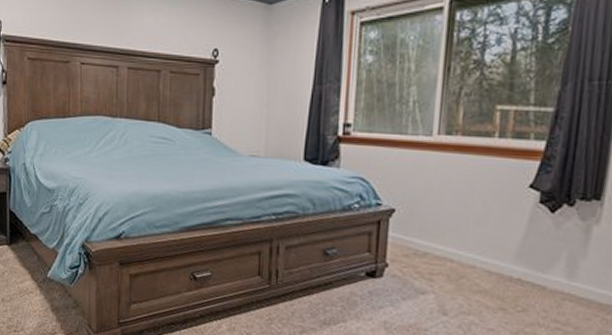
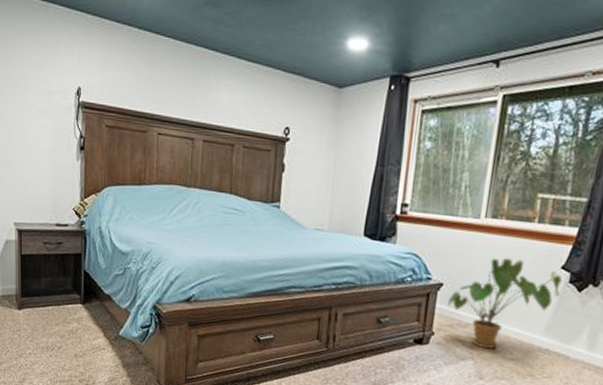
house plant: none [401,177,531,281] -> present [447,257,562,349]

